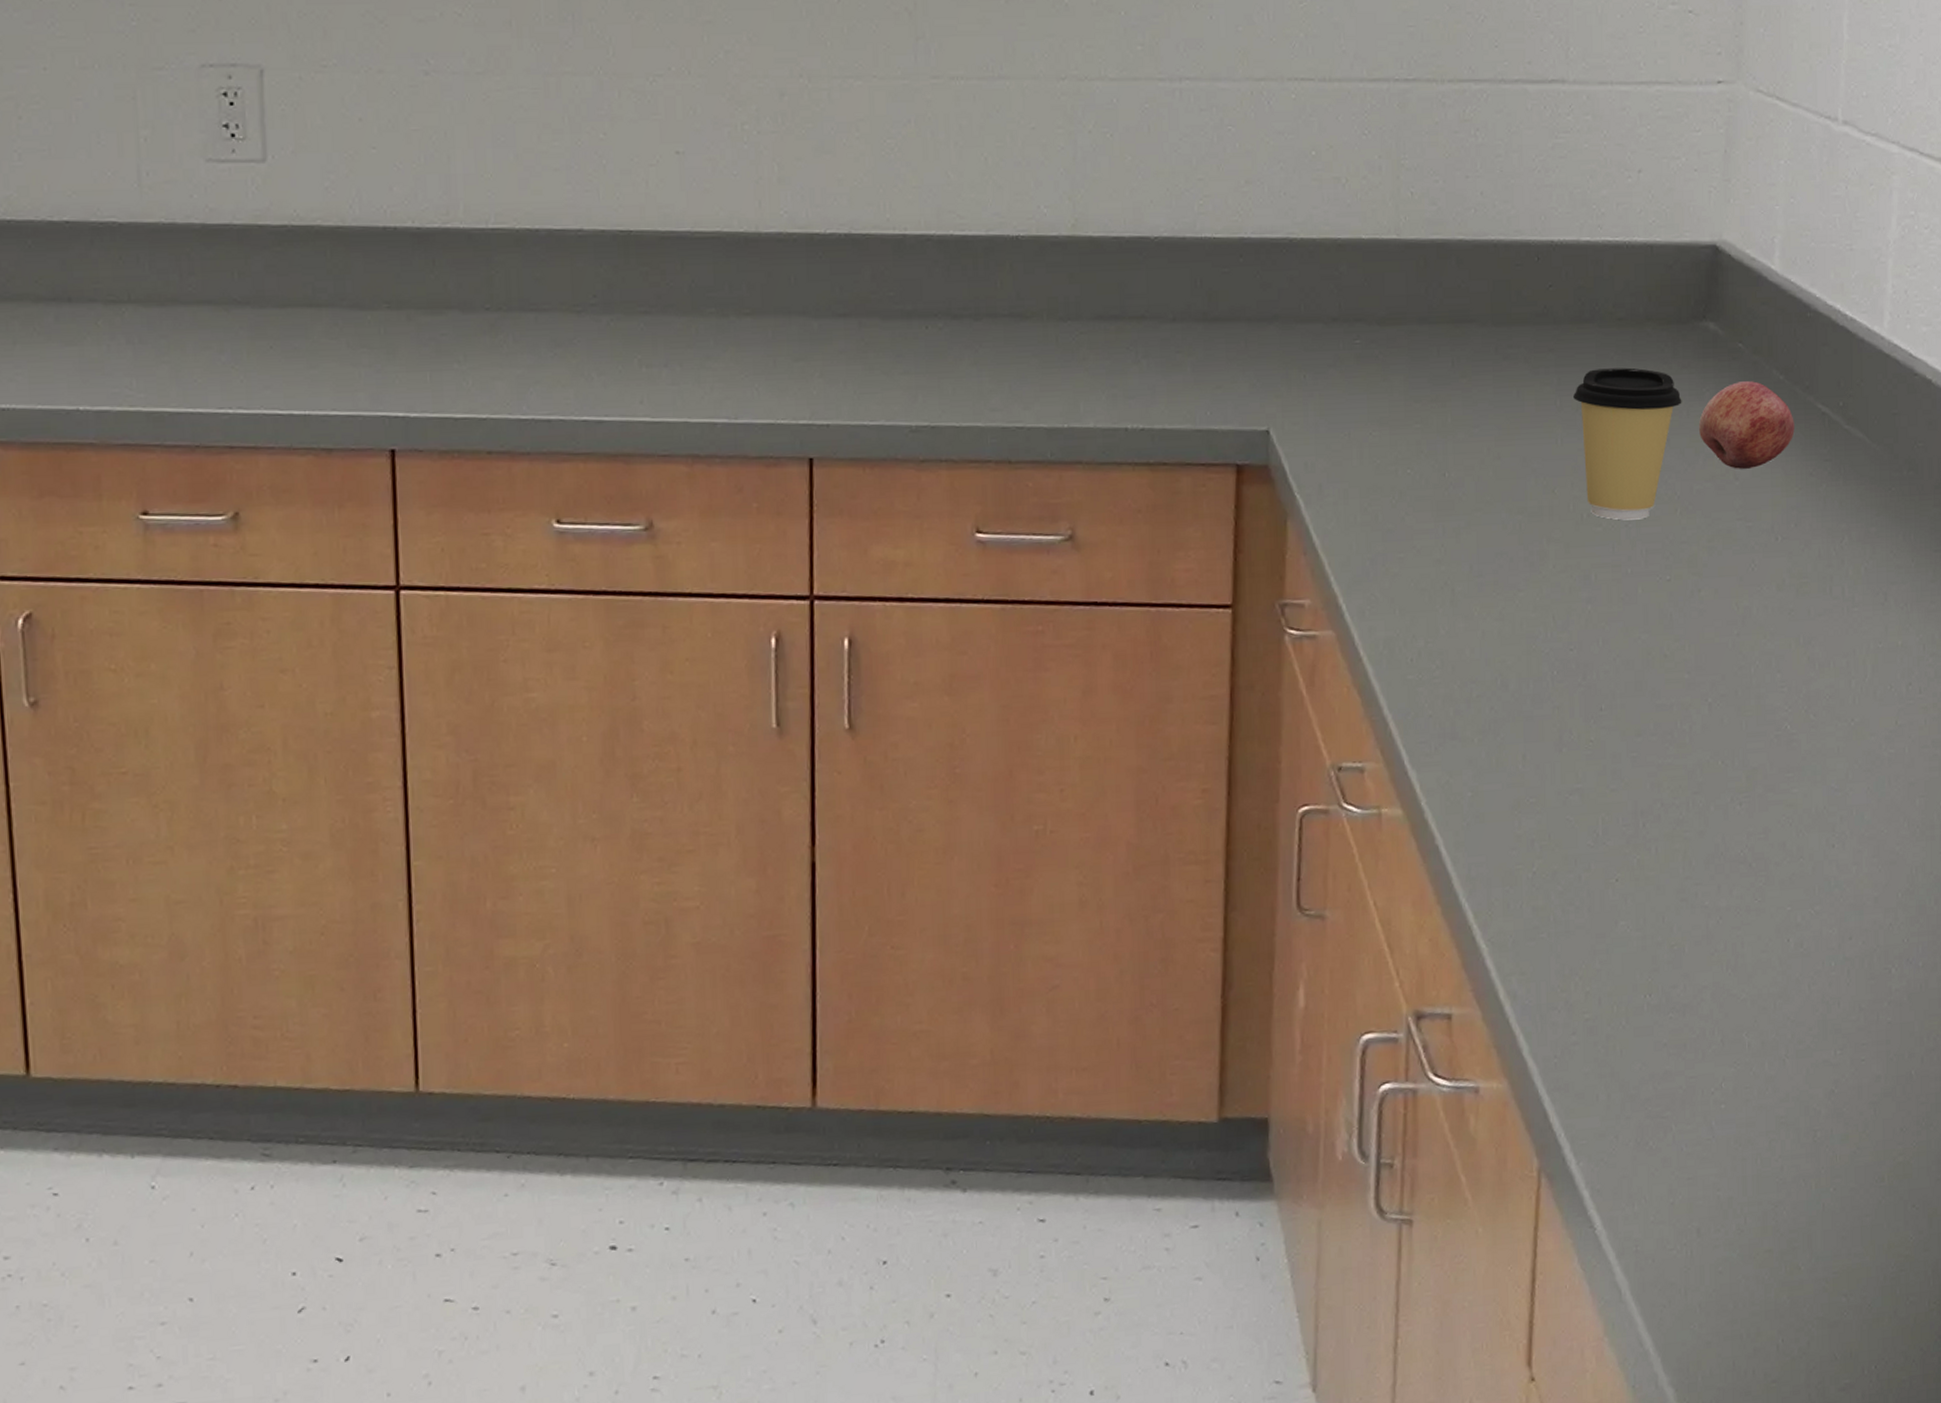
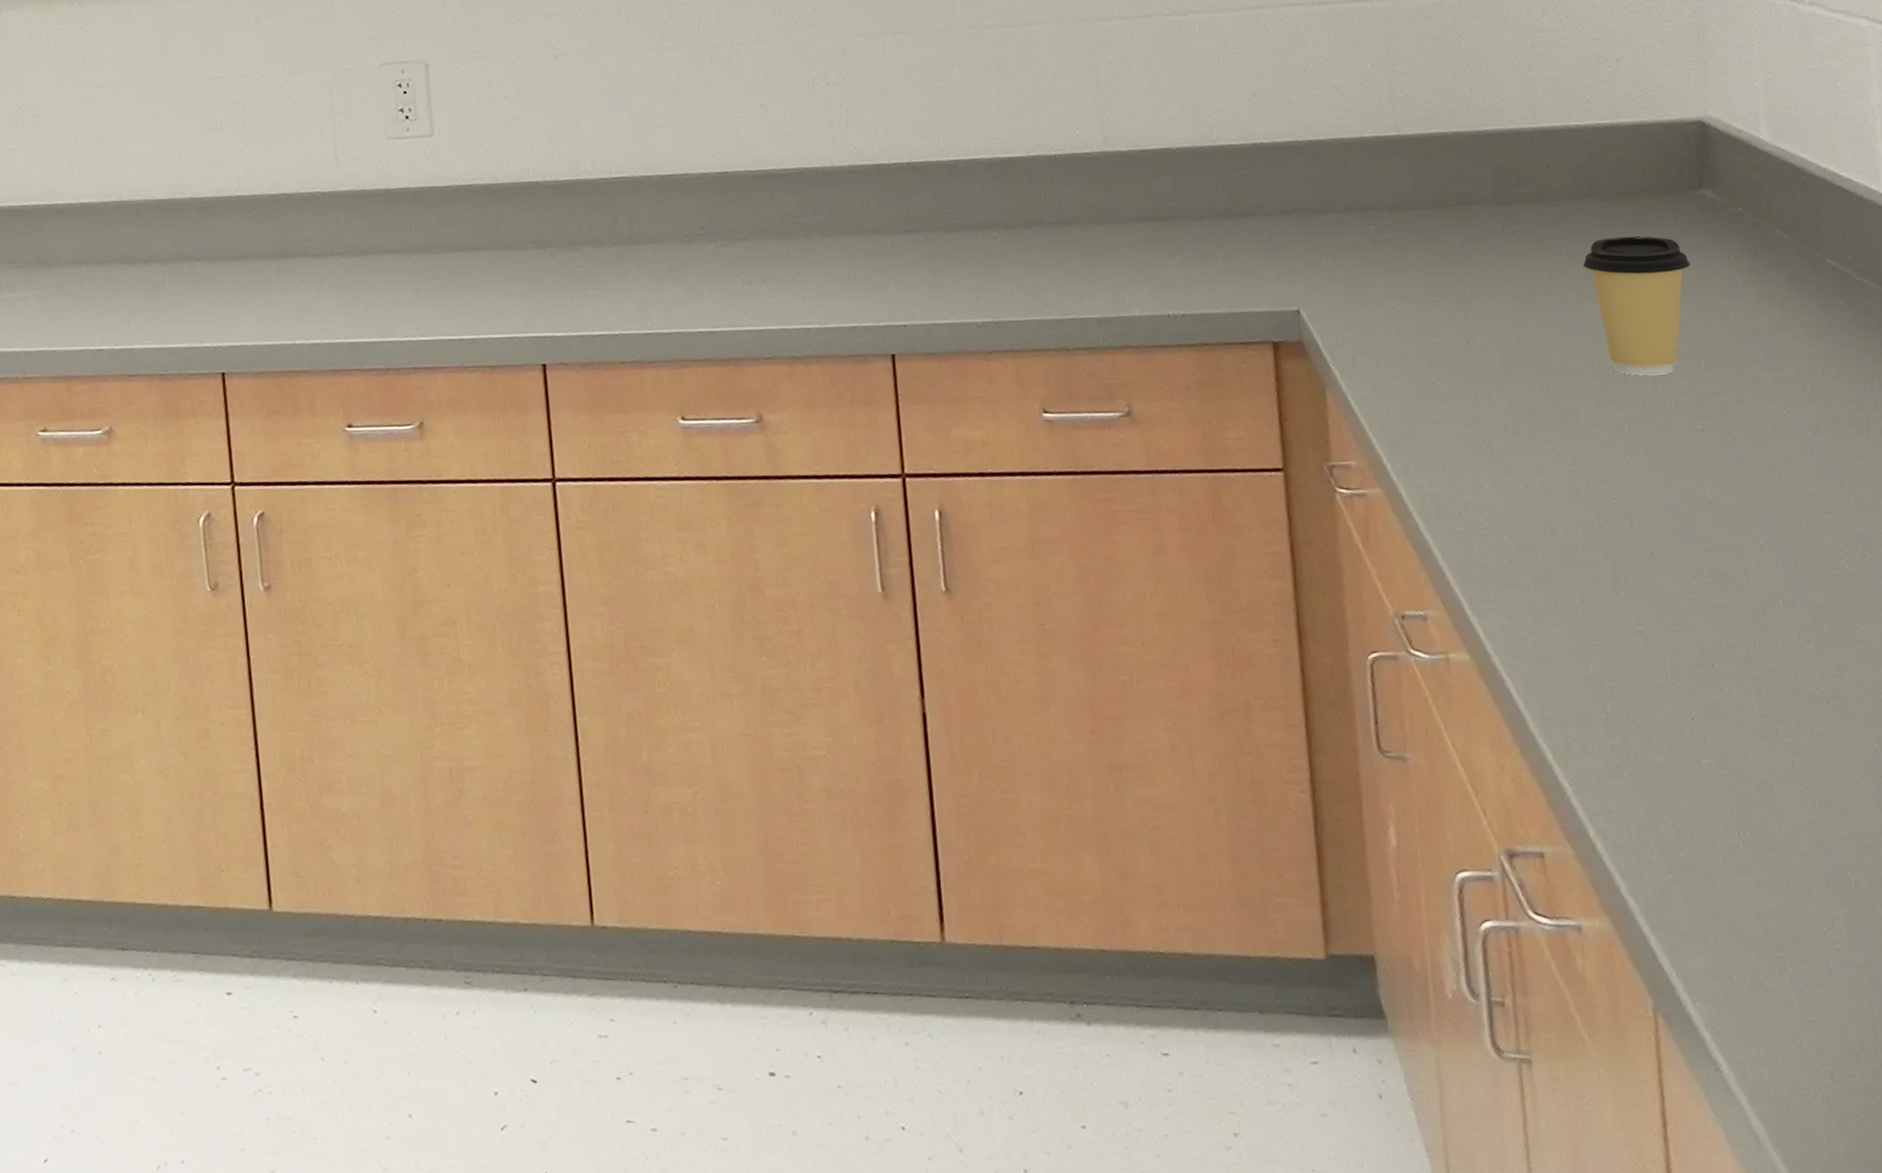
fruit: present [1698,381,1795,469] -> none [1710,241,1807,323]

